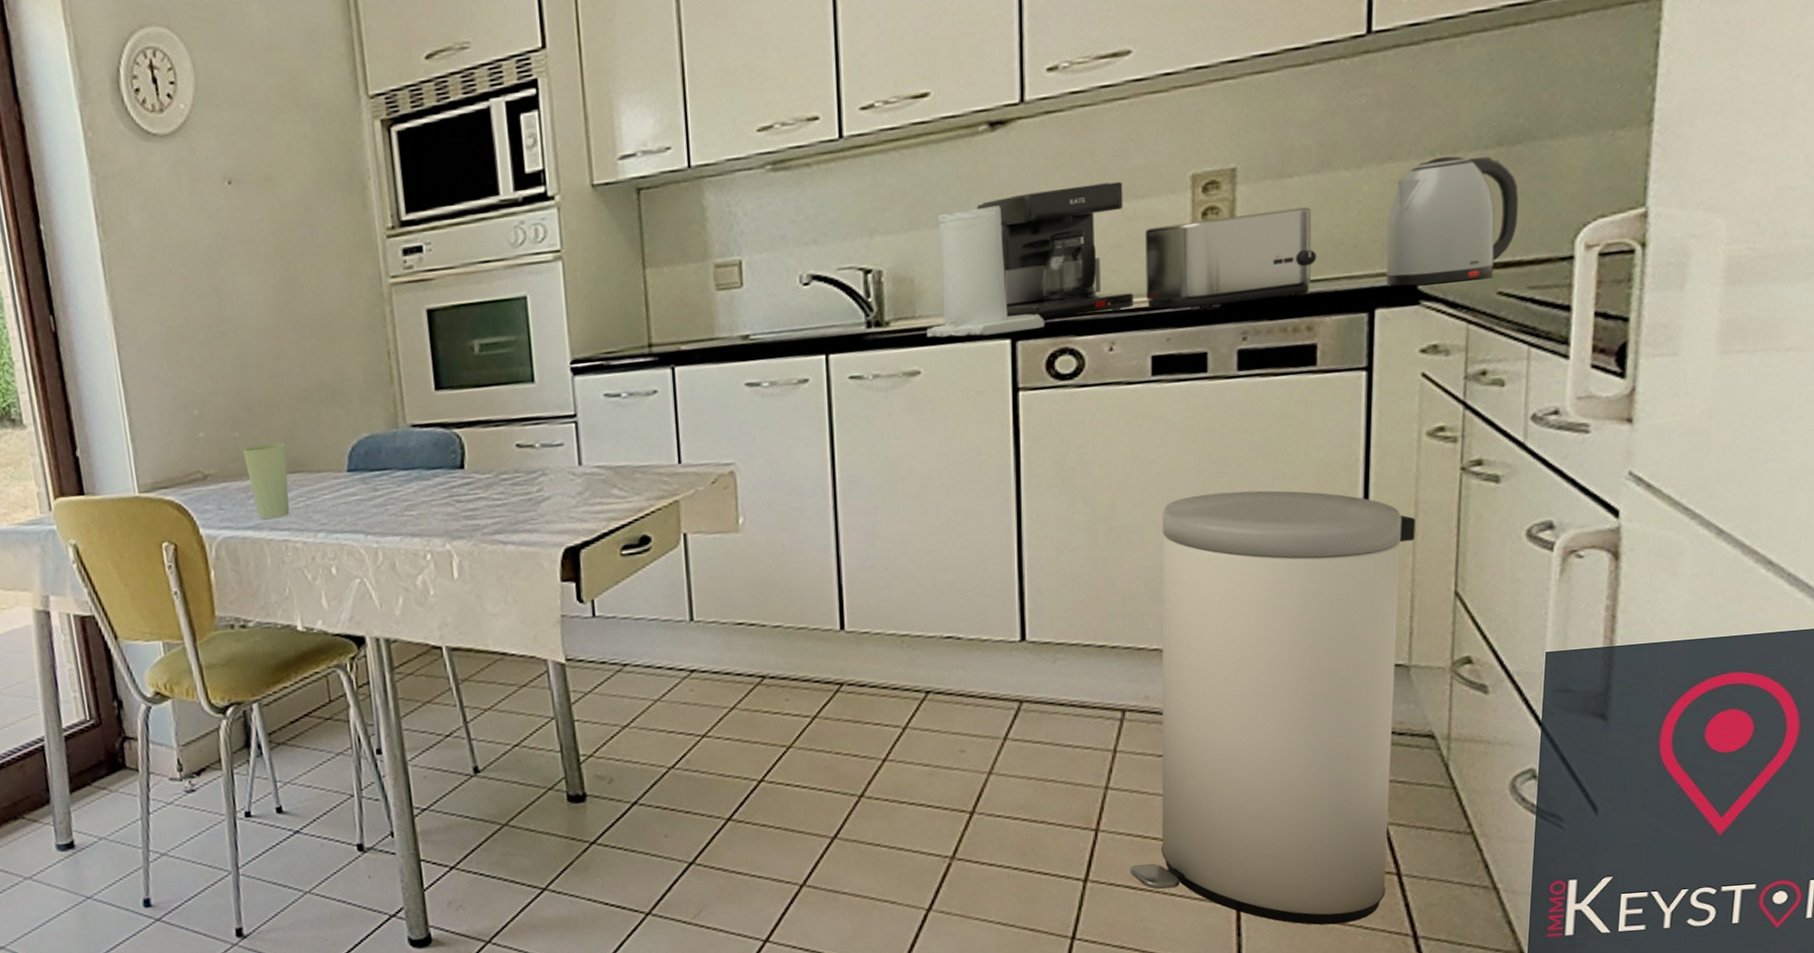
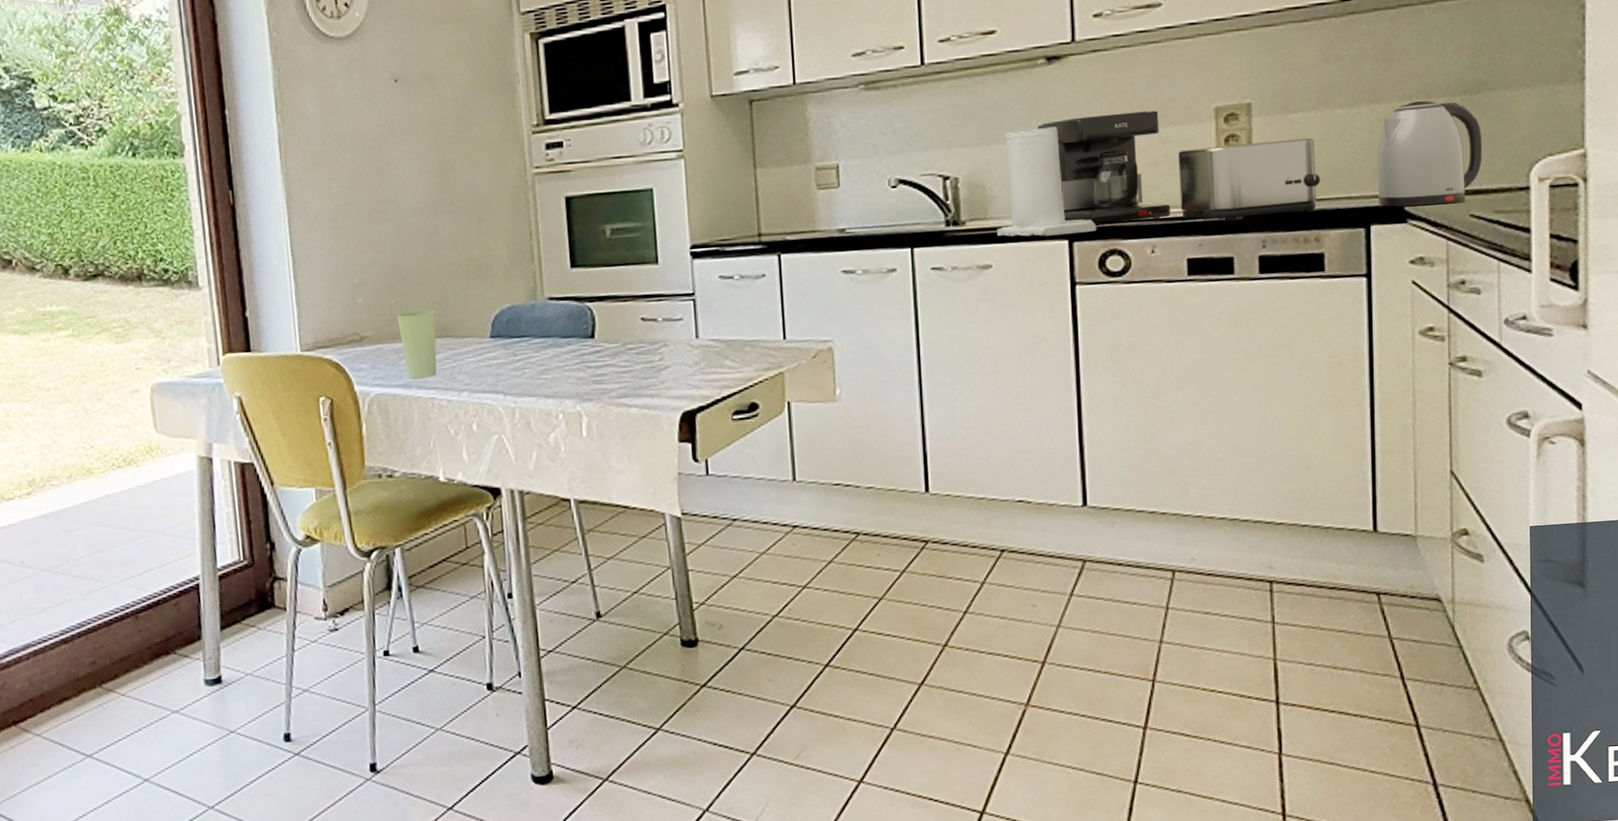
pedal bin: present [1130,490,1416,925] -> none [1184,378,1414,773]

